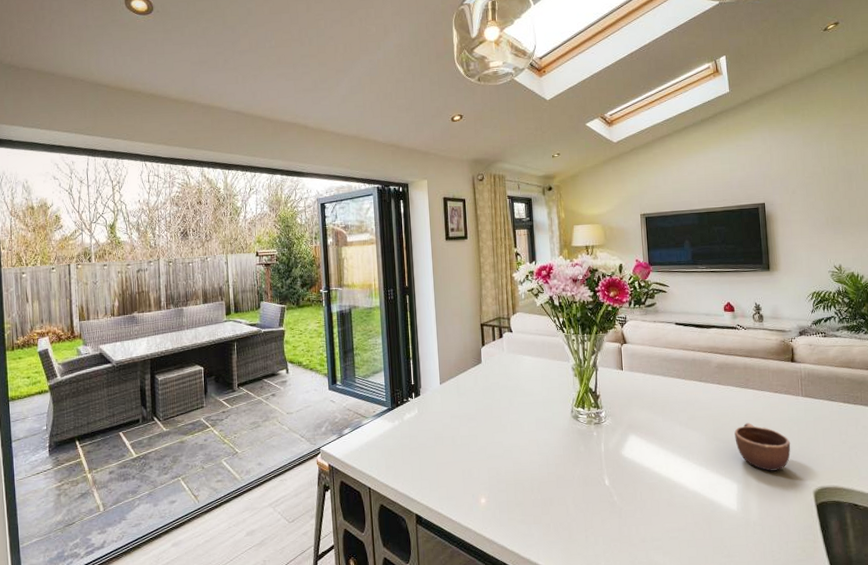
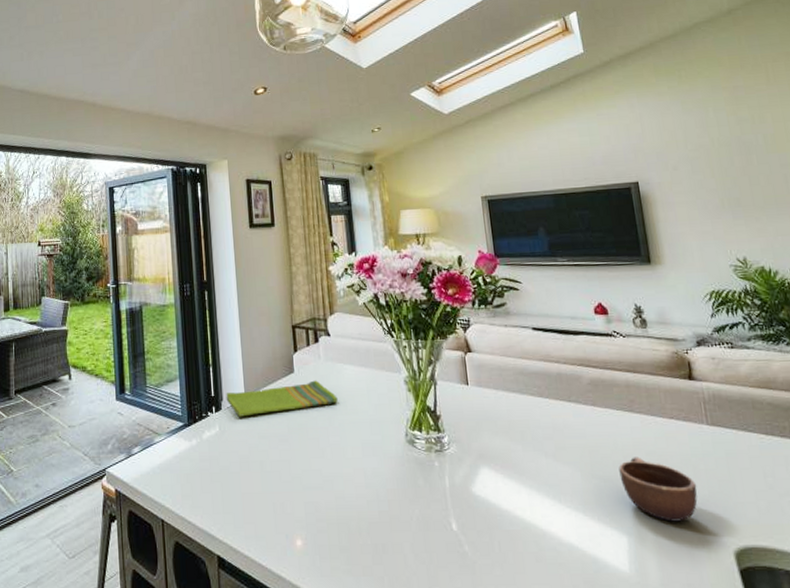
dish towel: none [424,369,517,401] -> present [226,380,338,417]

